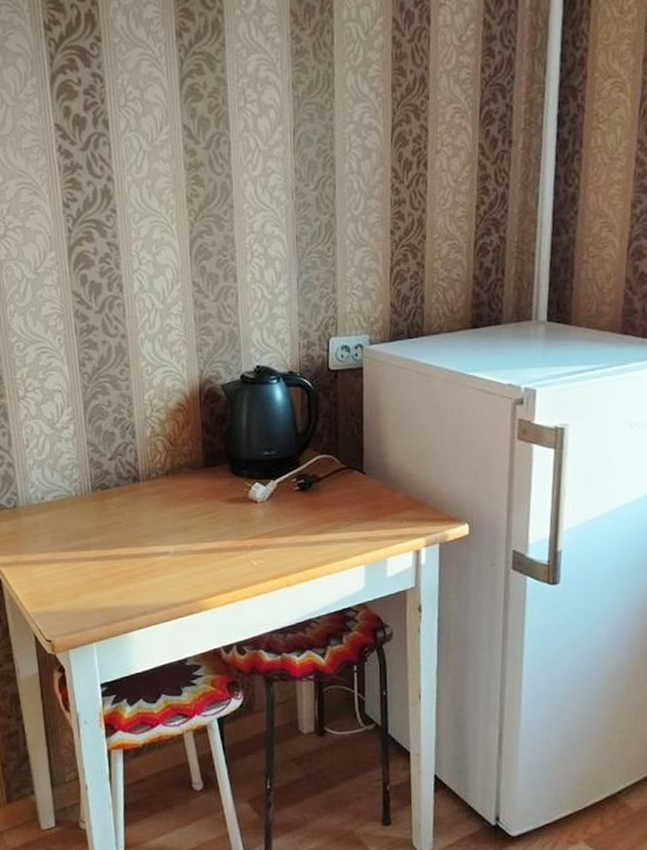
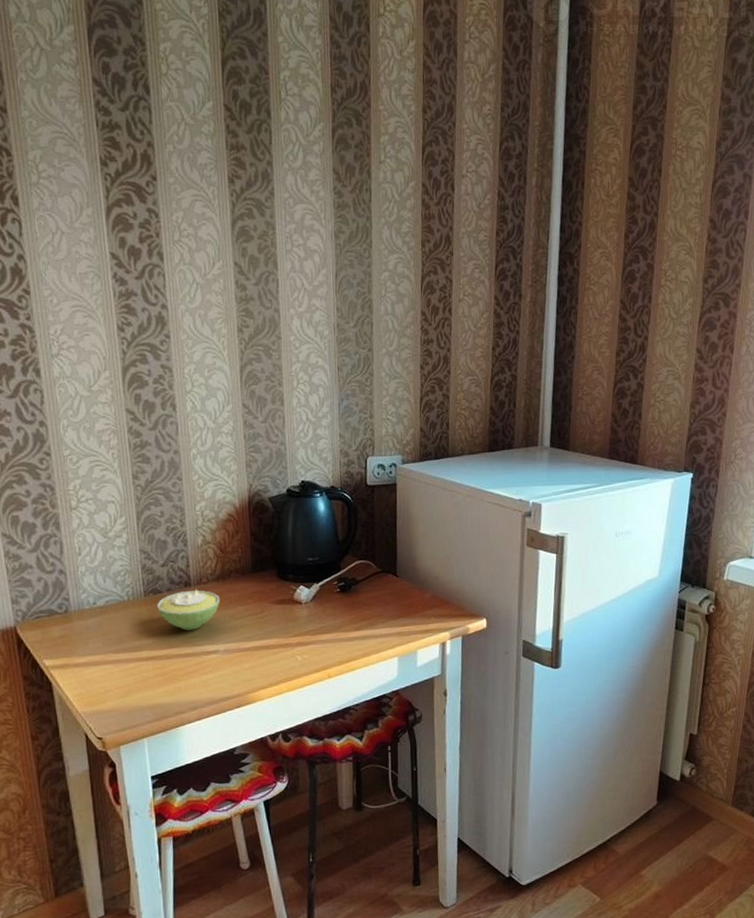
sugar bowl: none [105,484,170,529] -> present [157,588,220,631]

